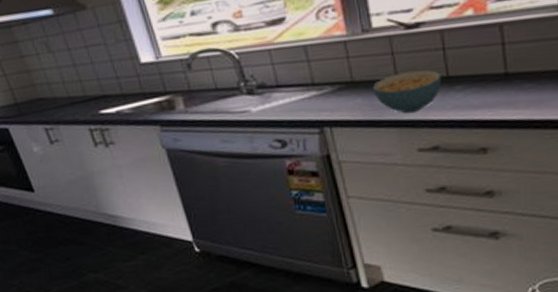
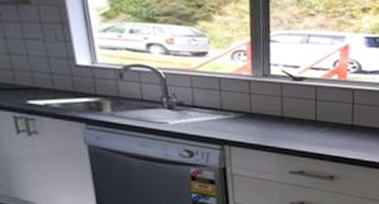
cereal bowl: present [373,69,442,113] -> none [264,112,312,143]

